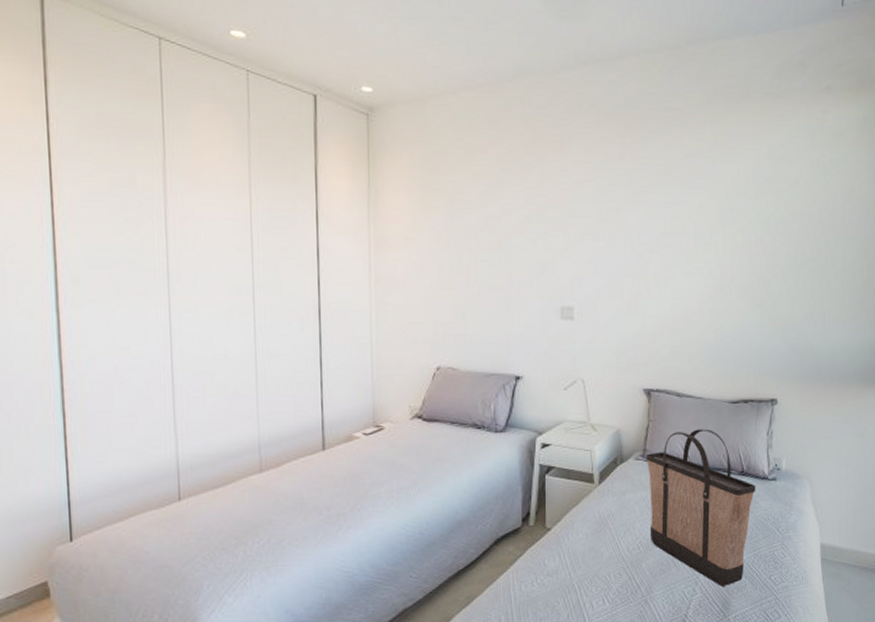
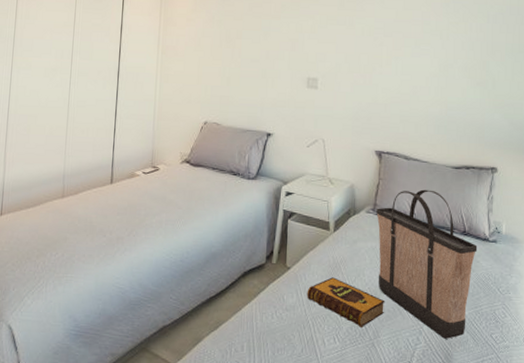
hardback book: none [571,534,658,585] -> present [307,277,385,327]

